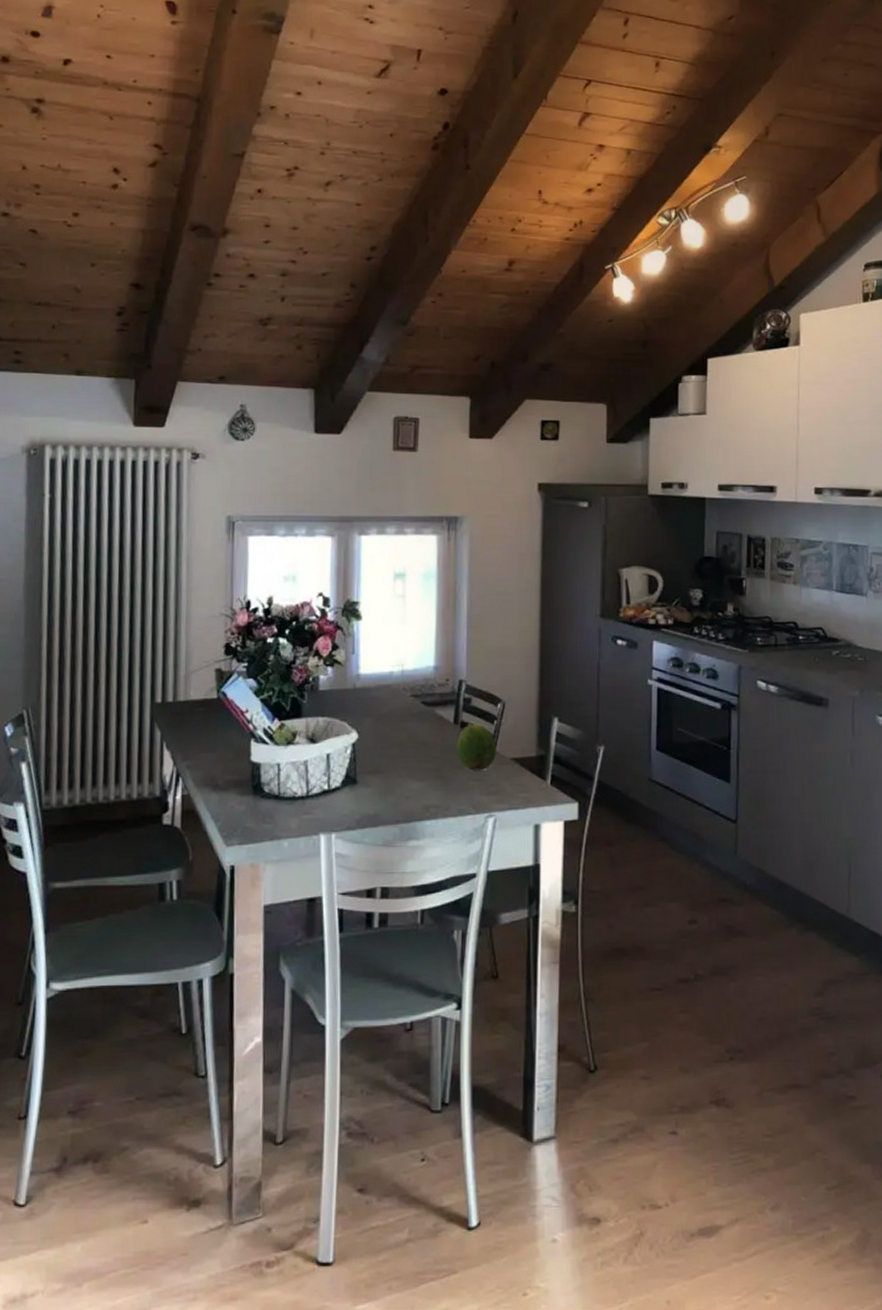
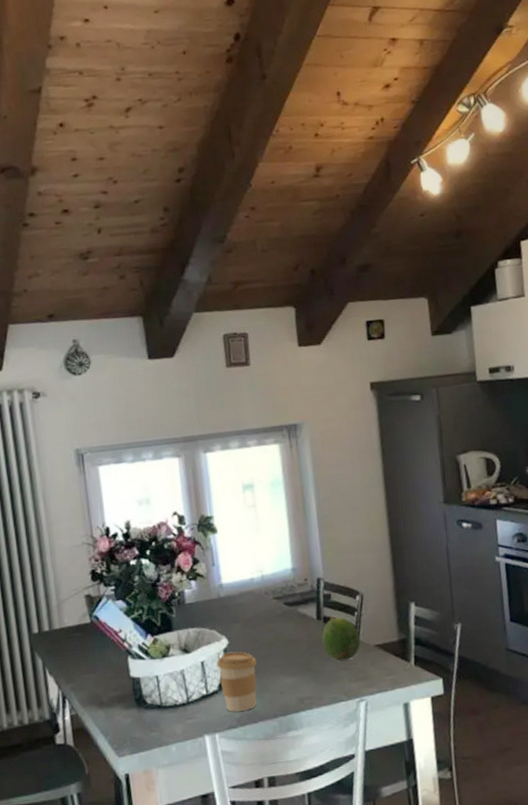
coffee cup: none [343,747,385,812] -> present [217,651,257,712]

